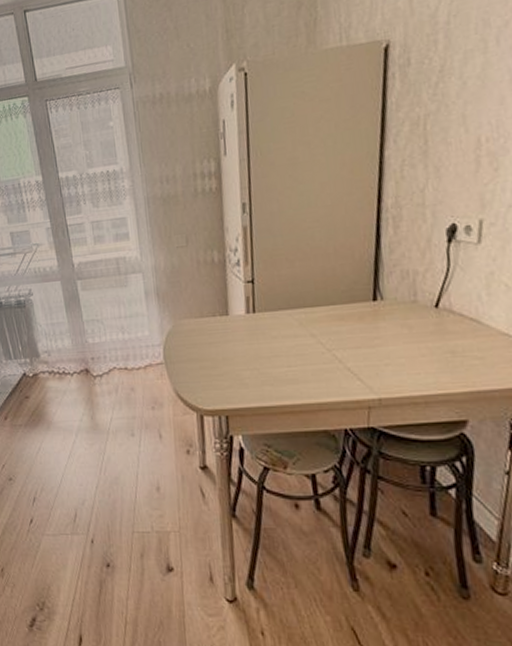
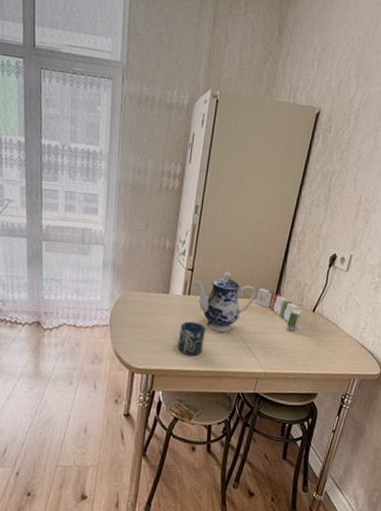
cup: none [250,345,286,388] -> present [177,321,206,357]
teapot: none [258,275,345,352] -> present [194,271,257,332]
tea box: none [346,288,419,340] -> present [256,288,302,332]

